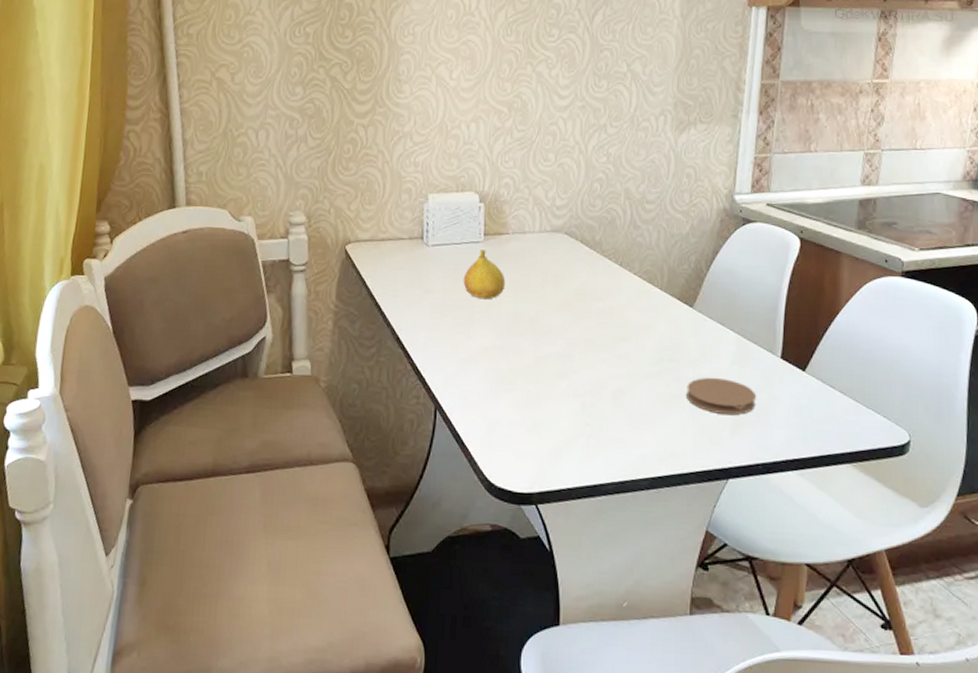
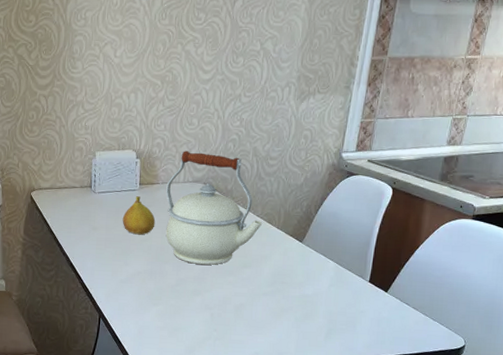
kettle: none [518,193,642,338] -> present [166,151,263,265]
coaster: present [687,377,757,415] -> none [293,295,348,324]

